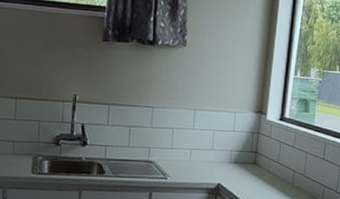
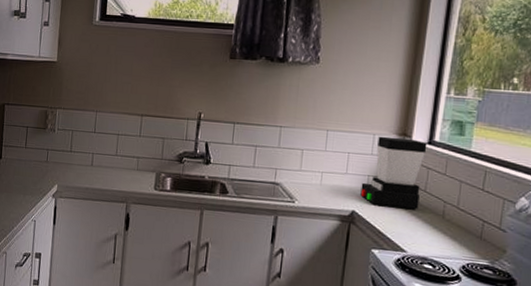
coffee maker: none [224,114,279,179] -> present [360,136,428,209]

